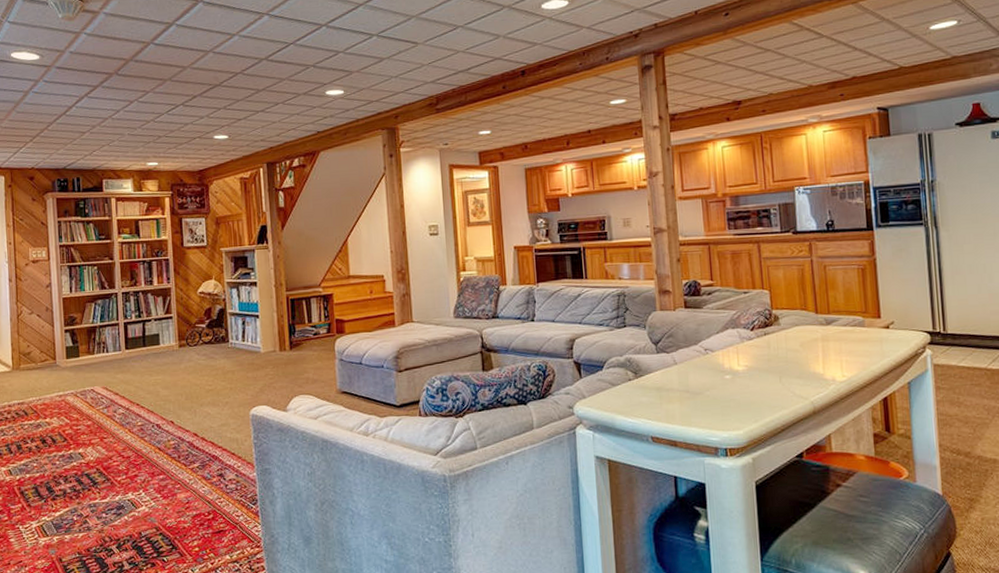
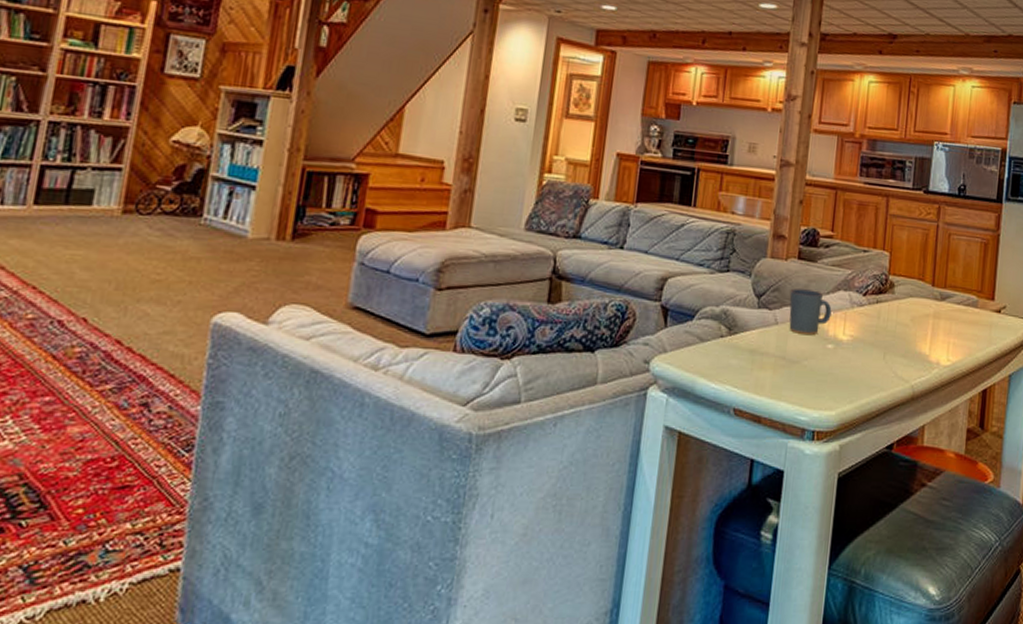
mug: none [682,332,724,370] -> present [789,288,832,335]

